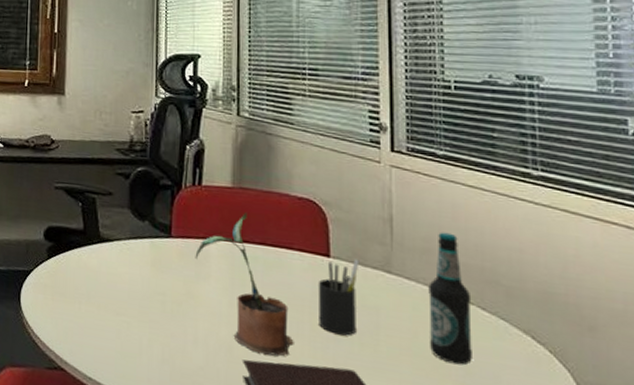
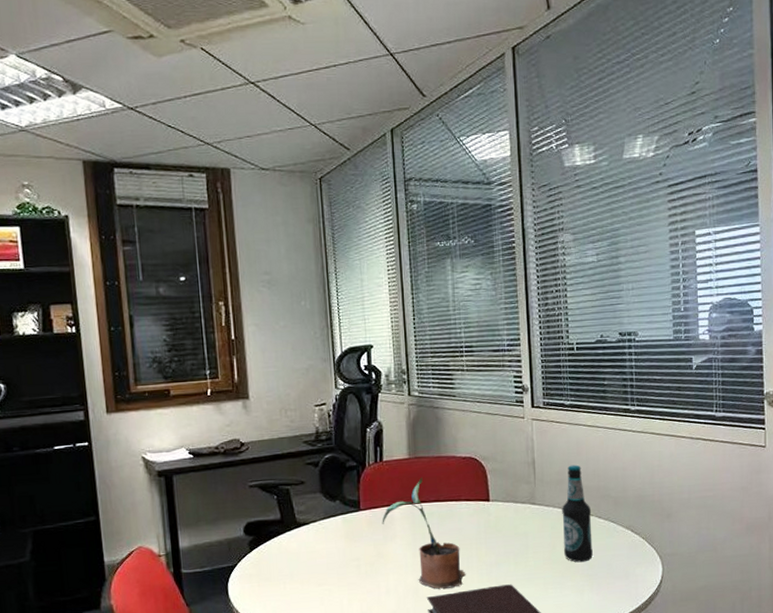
pen holder: present [318,259,360,336] -> none [481,498,512,560]

